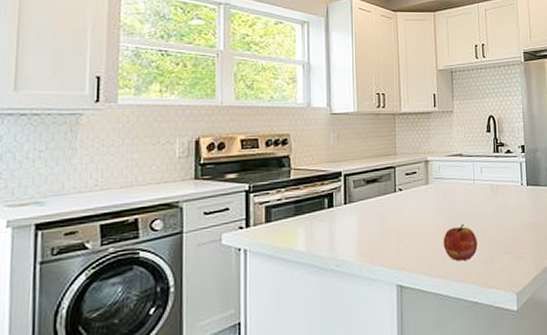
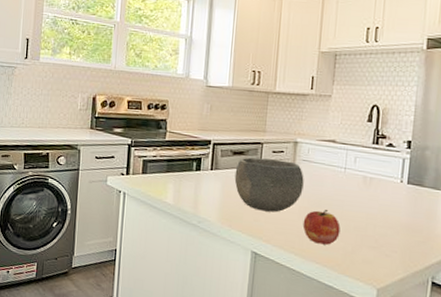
bowl: none [370,181,439,239] -> present [234,157,304,212]

